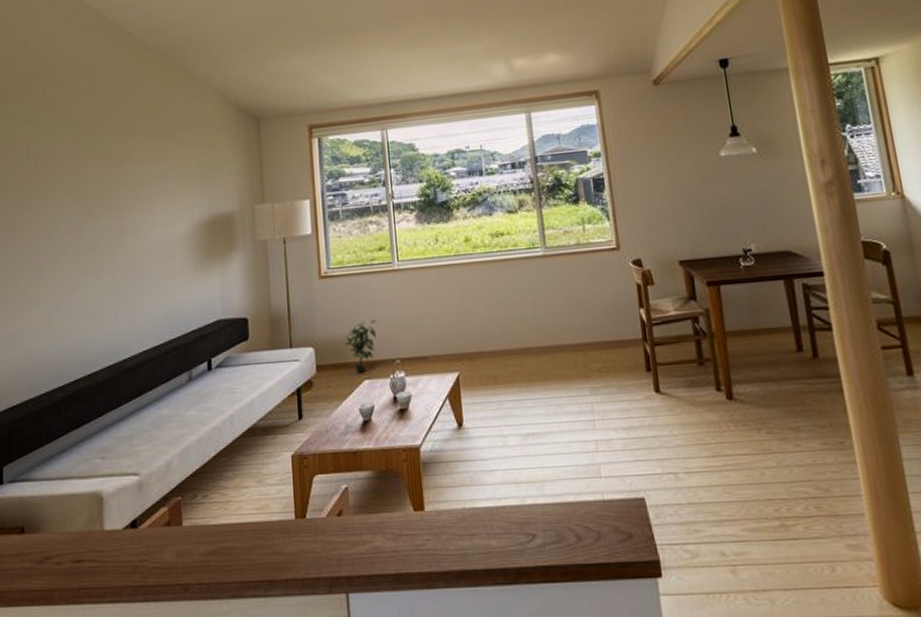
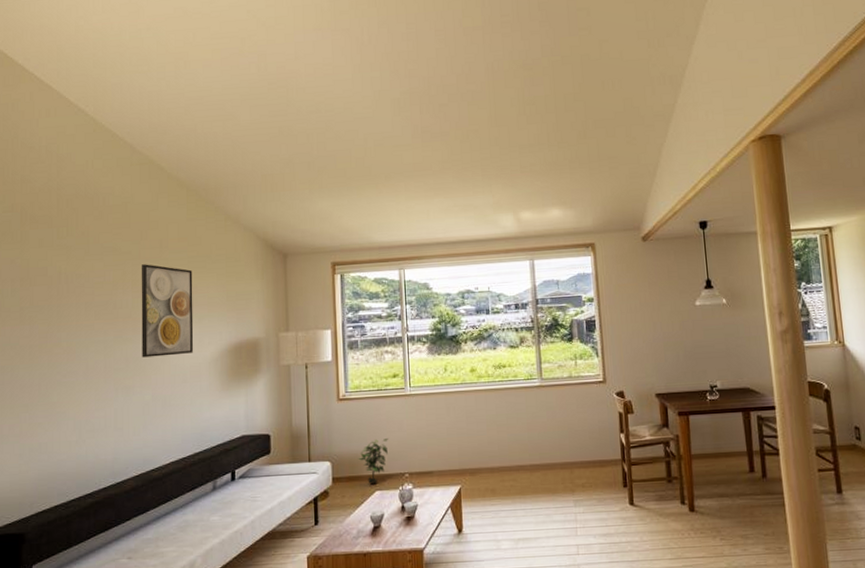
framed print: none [109,135,165,237] -> present [141,264,194,358]

